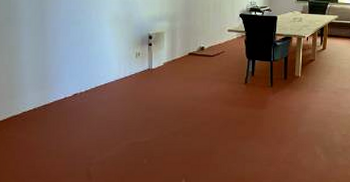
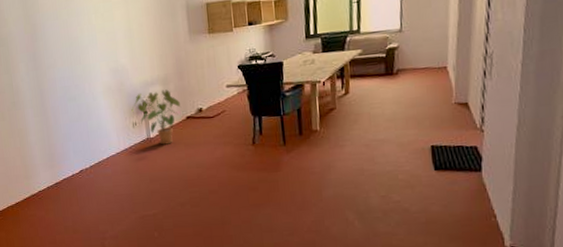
house plant: none [136,26,185,76] -> present [131,89,182,145]

